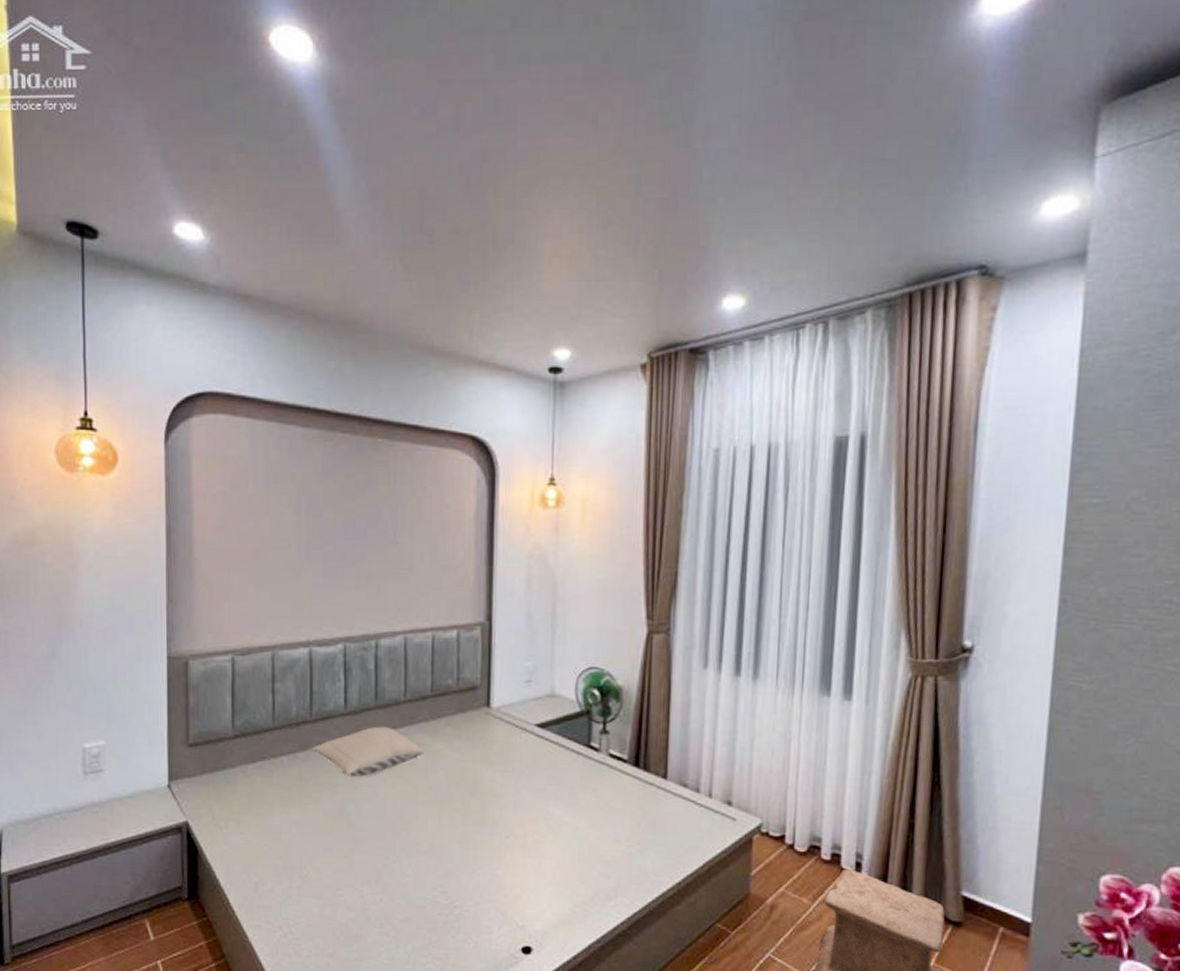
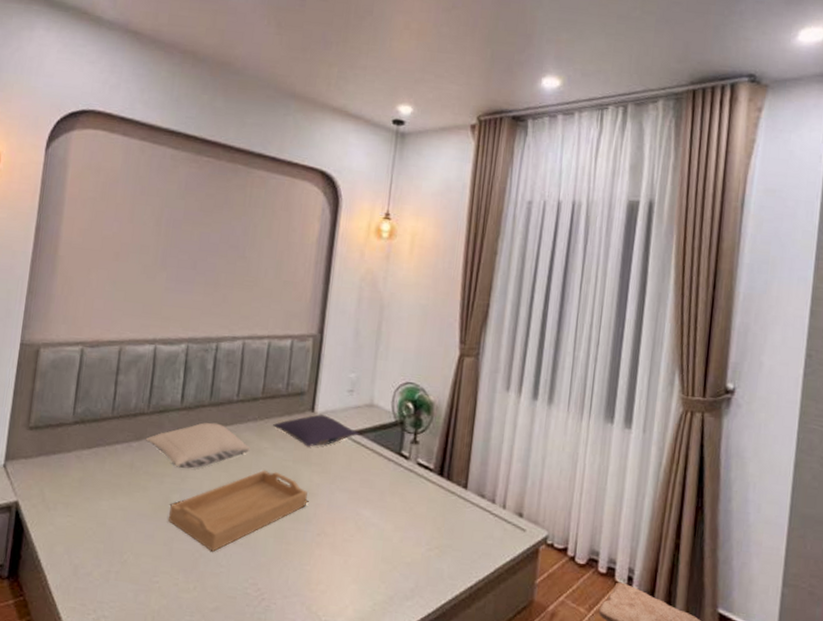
serving tray: none [346,772,491,861] -> present [169,470,308,552]
pillow: none [446,709,543,745] -> present [273,414,360,447]

